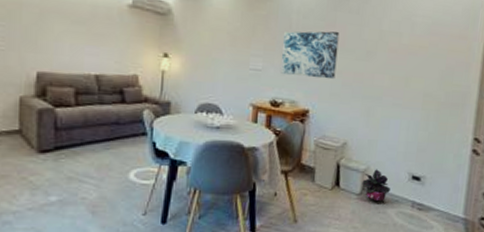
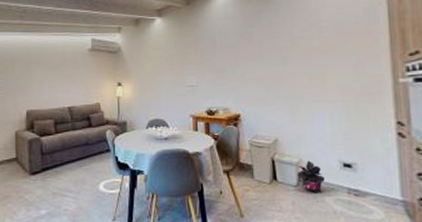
wall art: present [280,31,340,80] -> none [210,44,259,87]

